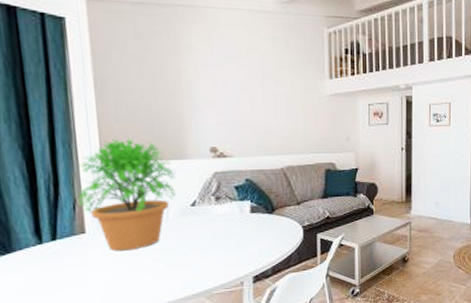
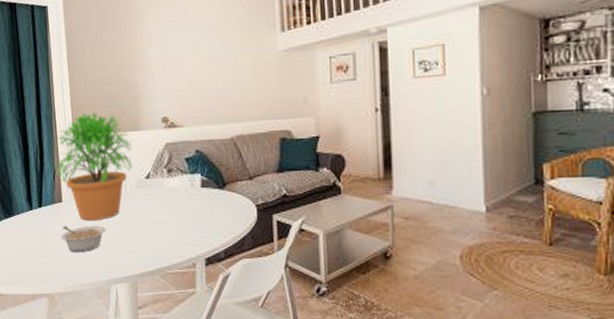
legume: none [83,255,143,285] -> present [61,225,106,253]

